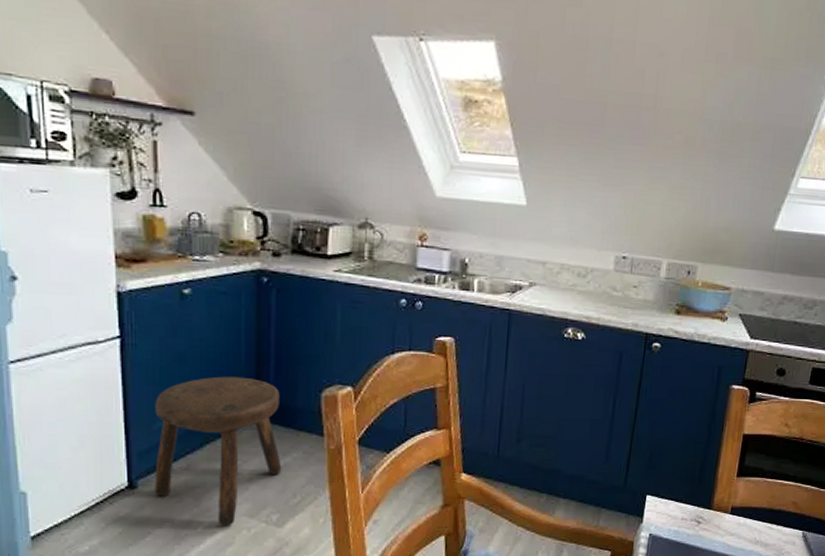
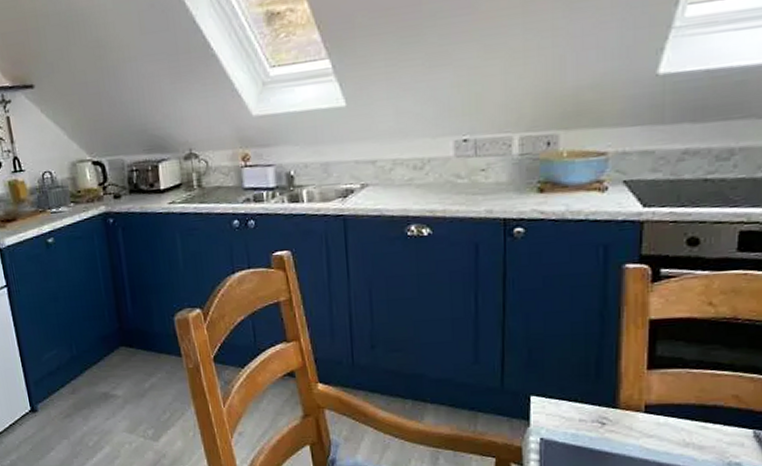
stool: present [154,376,282,525] -> none [40,309,150,441]

